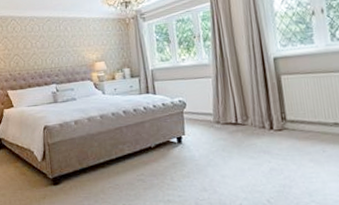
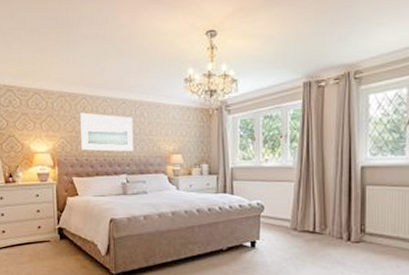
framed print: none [11,32,61,66] -> present [80,112,134,152]

